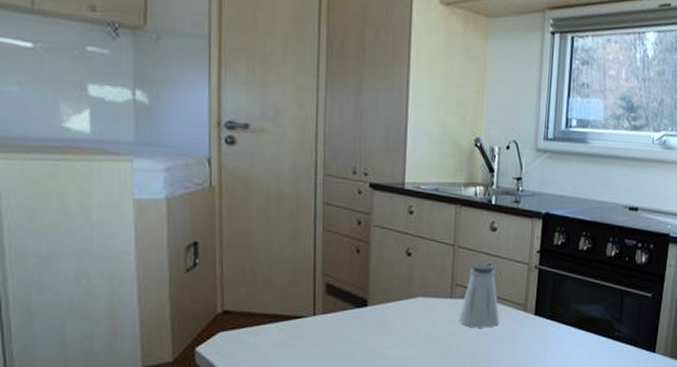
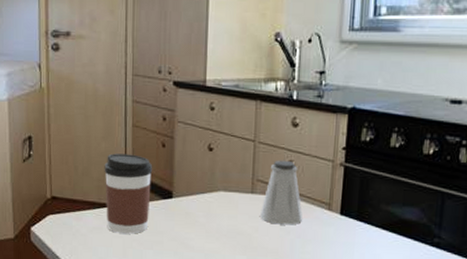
coffee cup: none [289,260,346,347] -> present [104,153,153,234]

